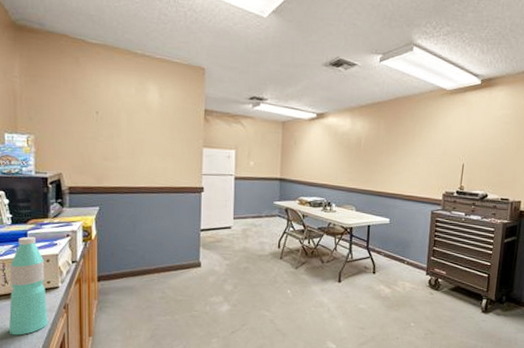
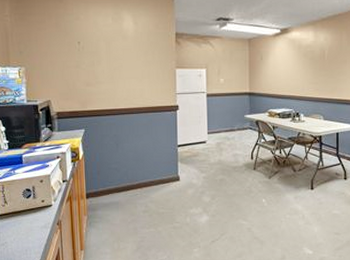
water bottle: present [8,236,49,336] -> none [9,159,44,251]

